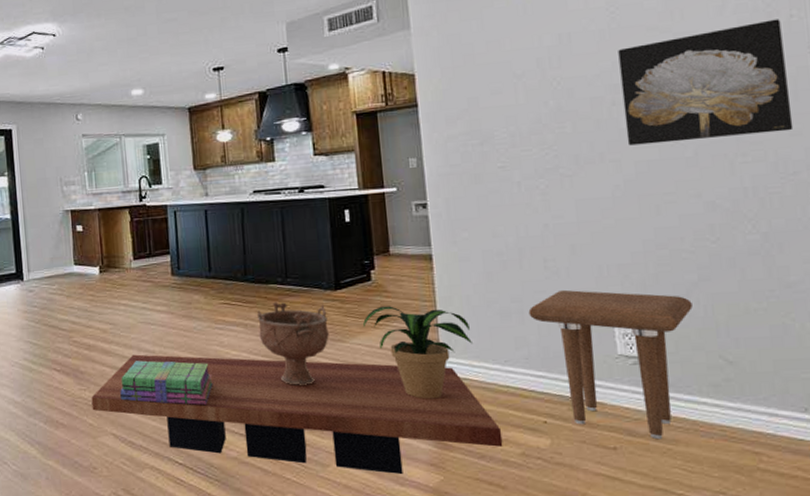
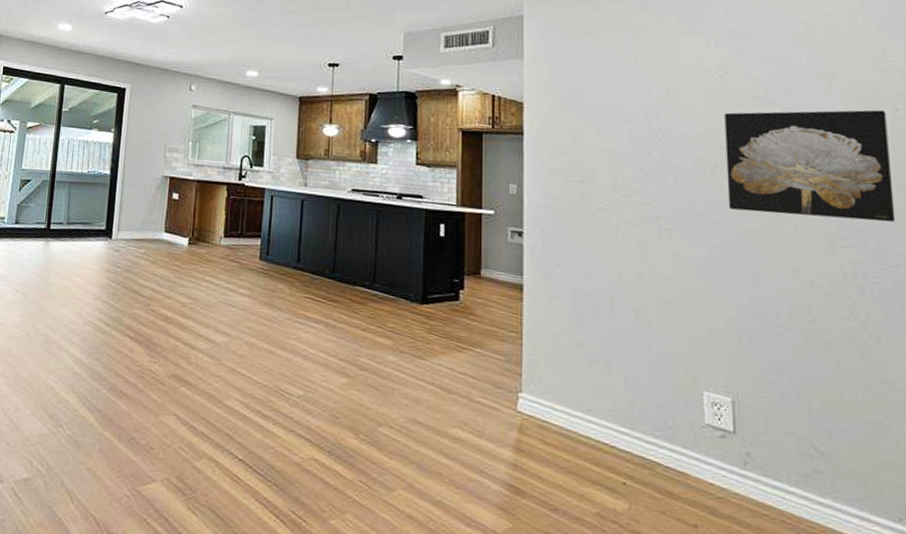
coffee table: present [91,354,503,474] -> none [158,334,578,513]
stack of books: present [120,360,213,406] -> none [189,341,286,402]
decorative bowl: present [256,301,329,385] -> none [339,305,411,399]
potted plant: present [363,306,472,399] -> none [446,329,556,438]
side table: present [528,289,693,440] -> none [616,344,785,525]

